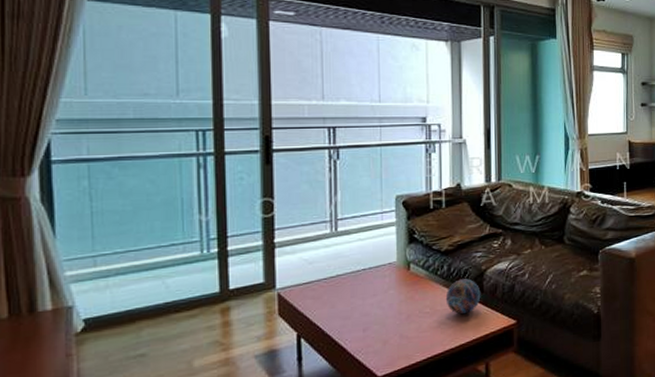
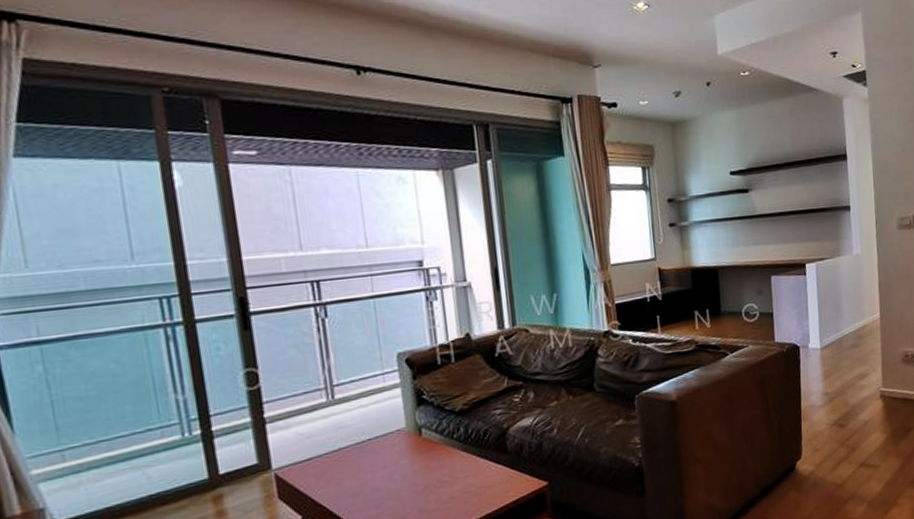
decorative orb: present [445,279,481,315] -> none [465,440,506,481]

